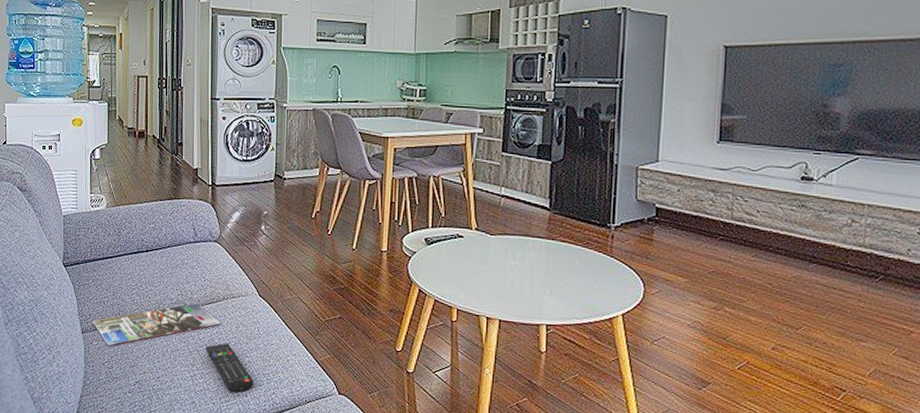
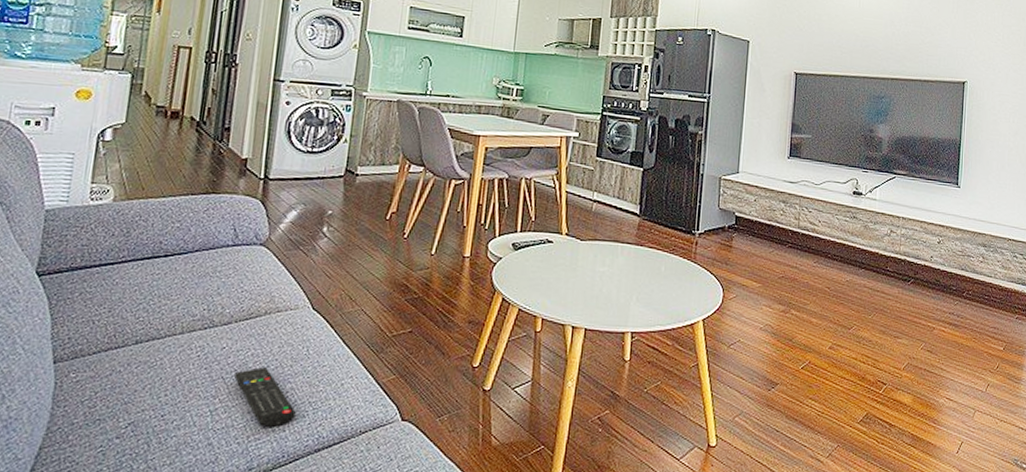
magazine: present [93,303,221,346] -> none [73,319,259,378]

